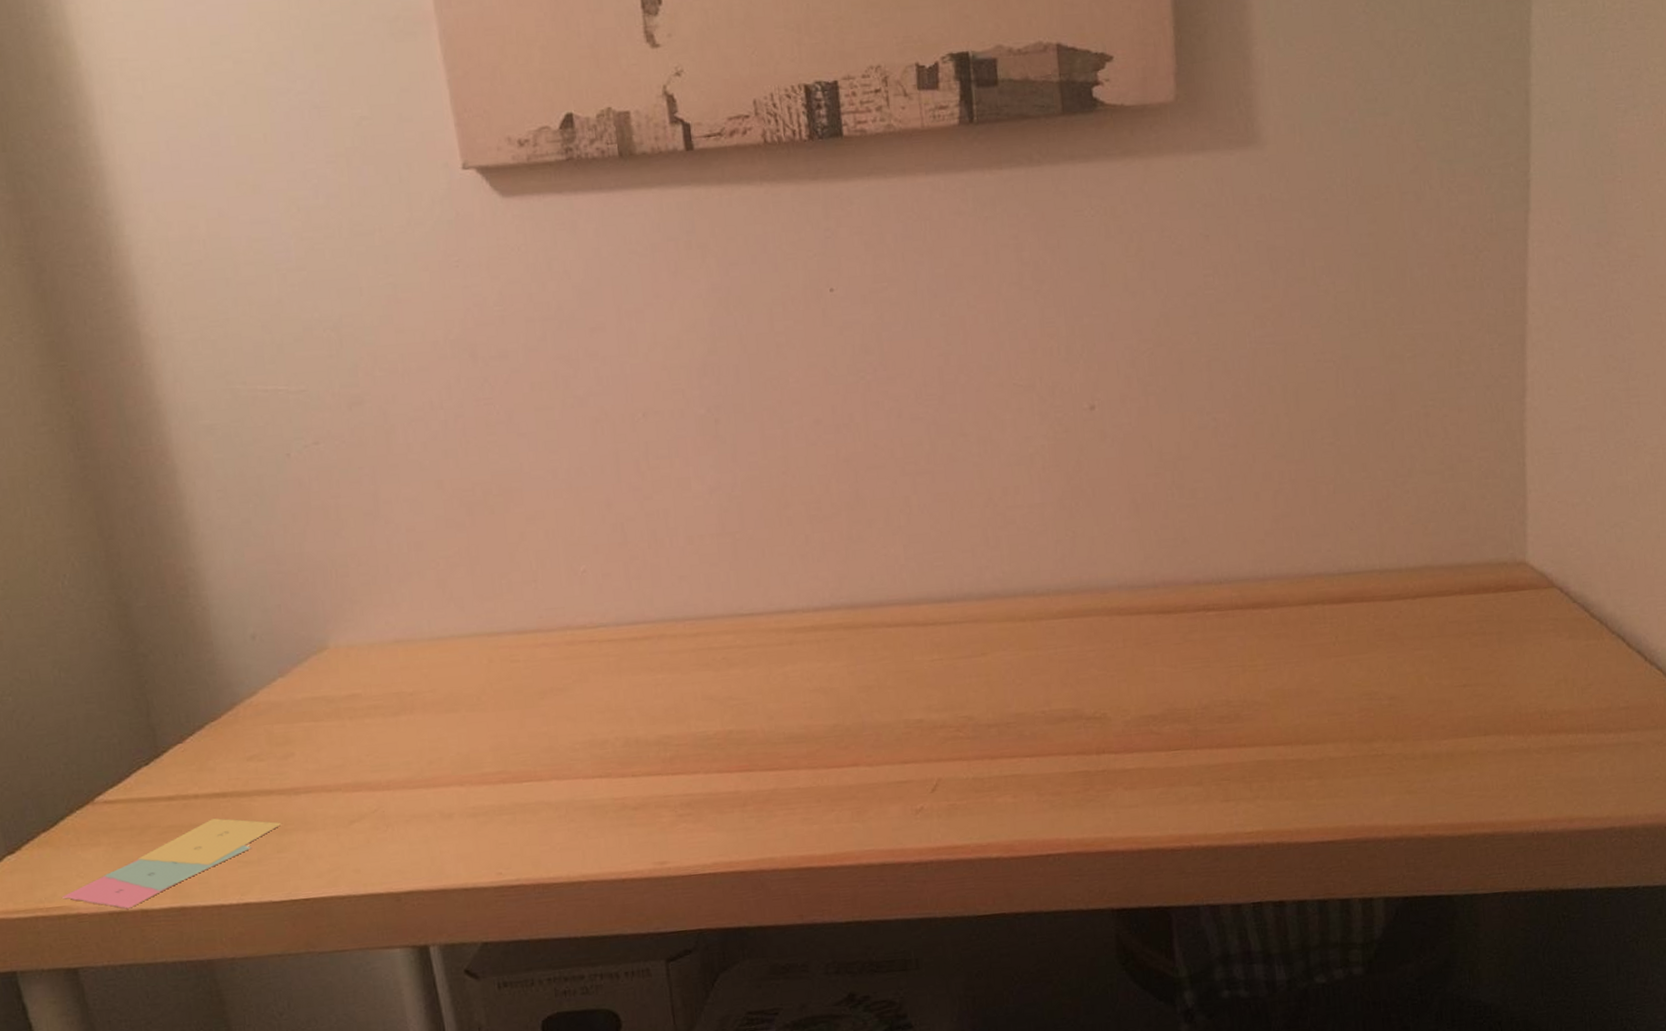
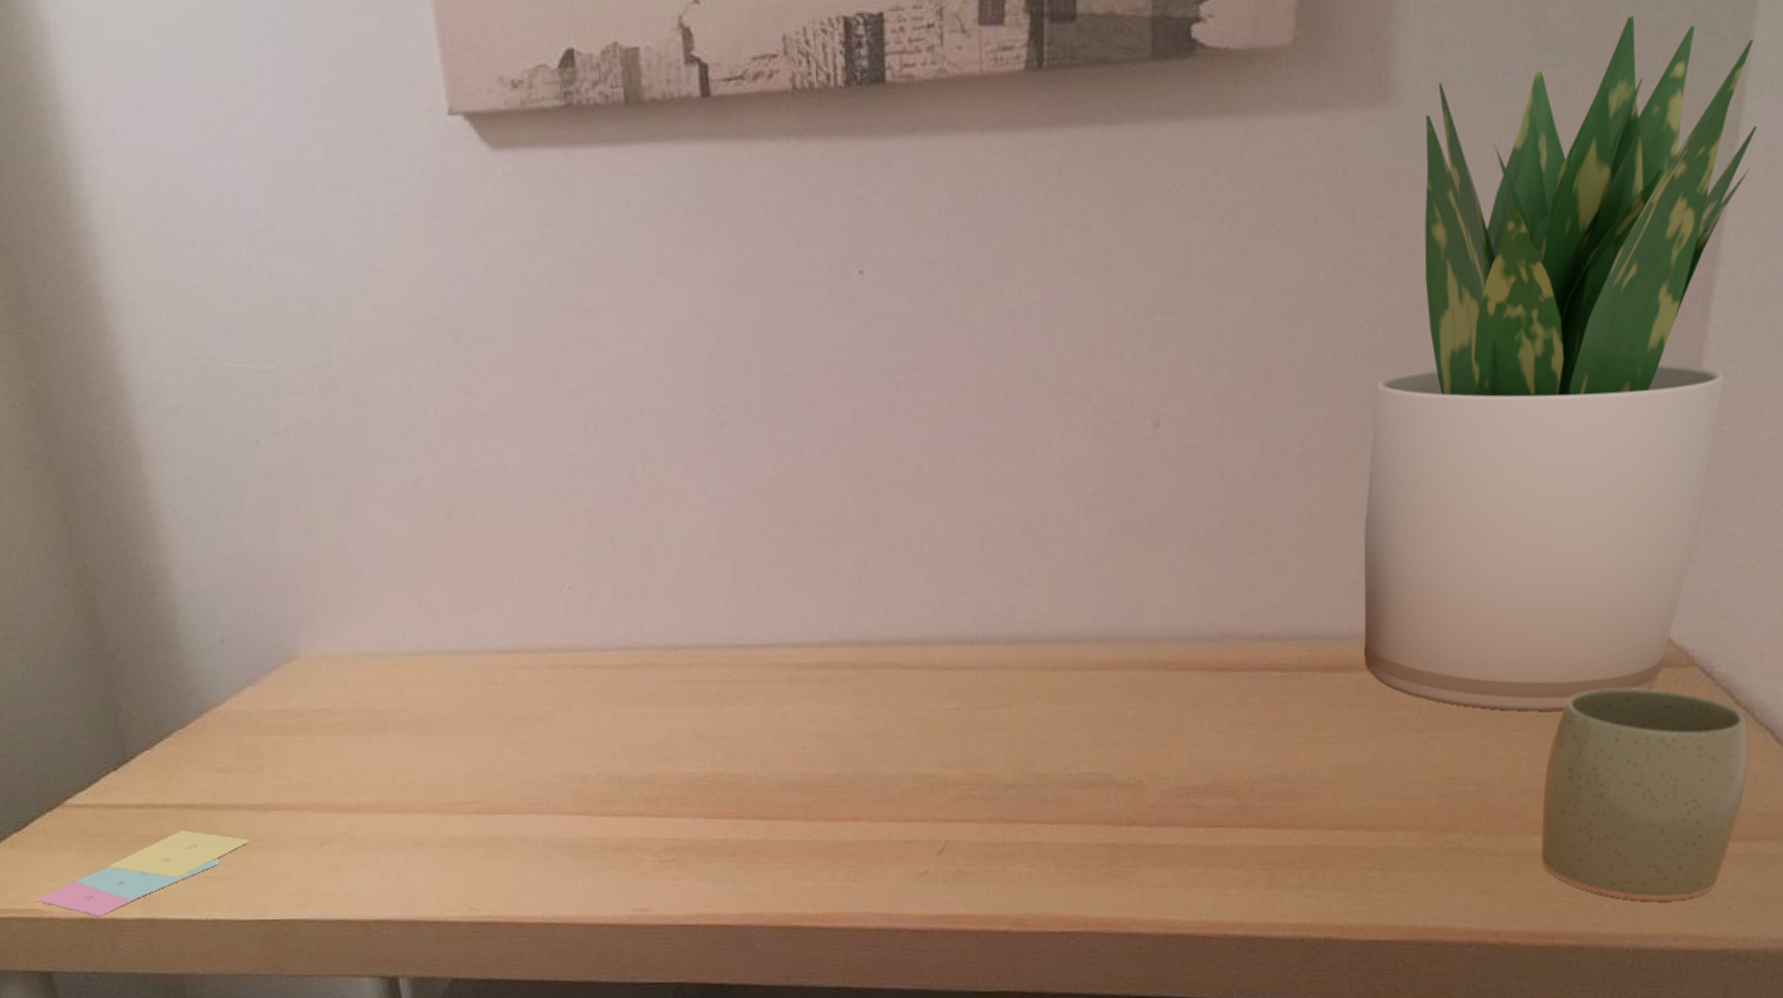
planter: none [1270,77,1546,634] -> present [1363,16,1757,712]
mug: none [1445,608,1609,790] -> present [1541,688,1748,902]

